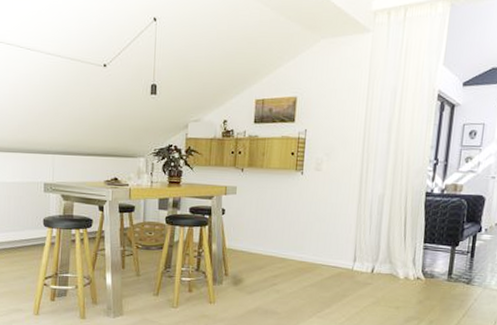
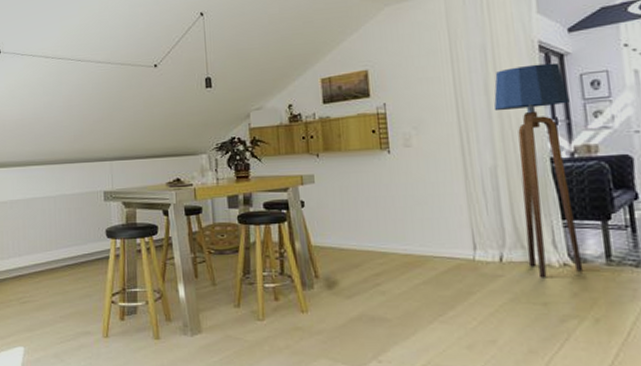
floor lamp: none [392,110,451,288] -> present [494,62,584,278]

